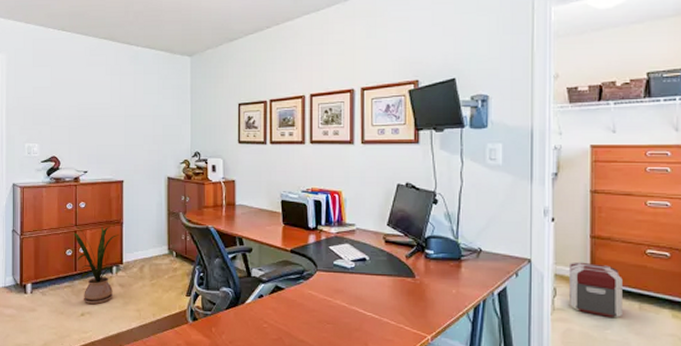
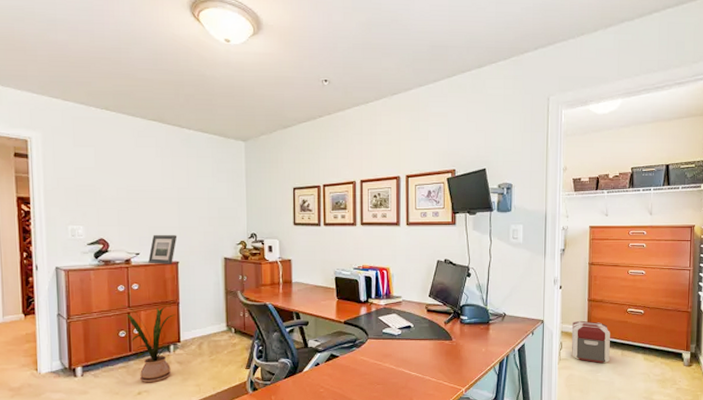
picture frame: none [95,153,123,183] -> present [148,235,178,264]

